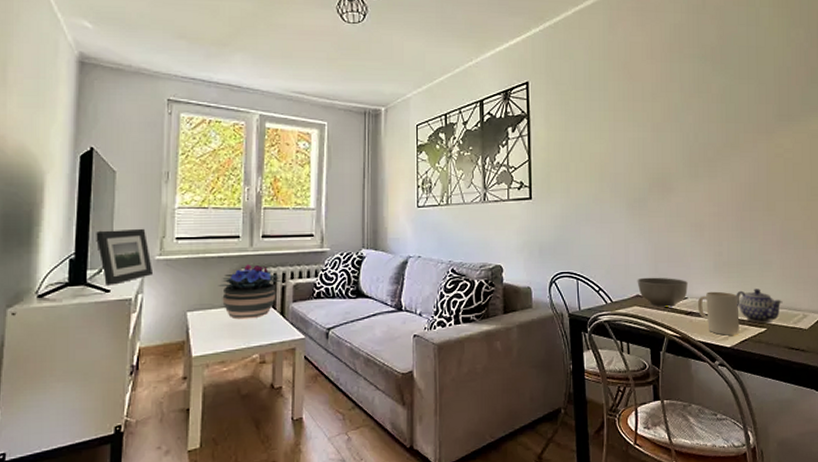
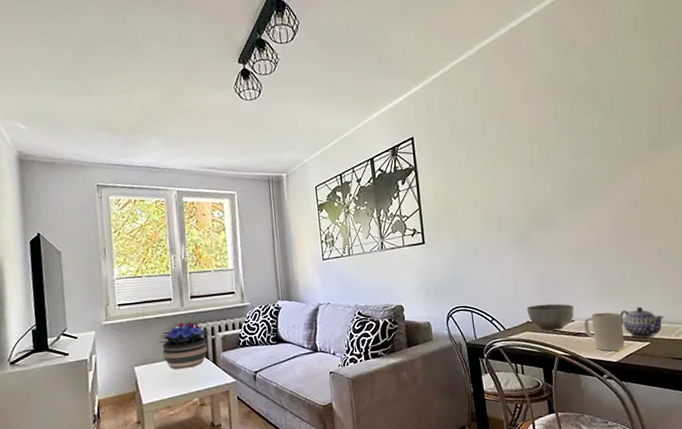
picture frame: present [96,228,154,285] -> none [51,299,103,350]

